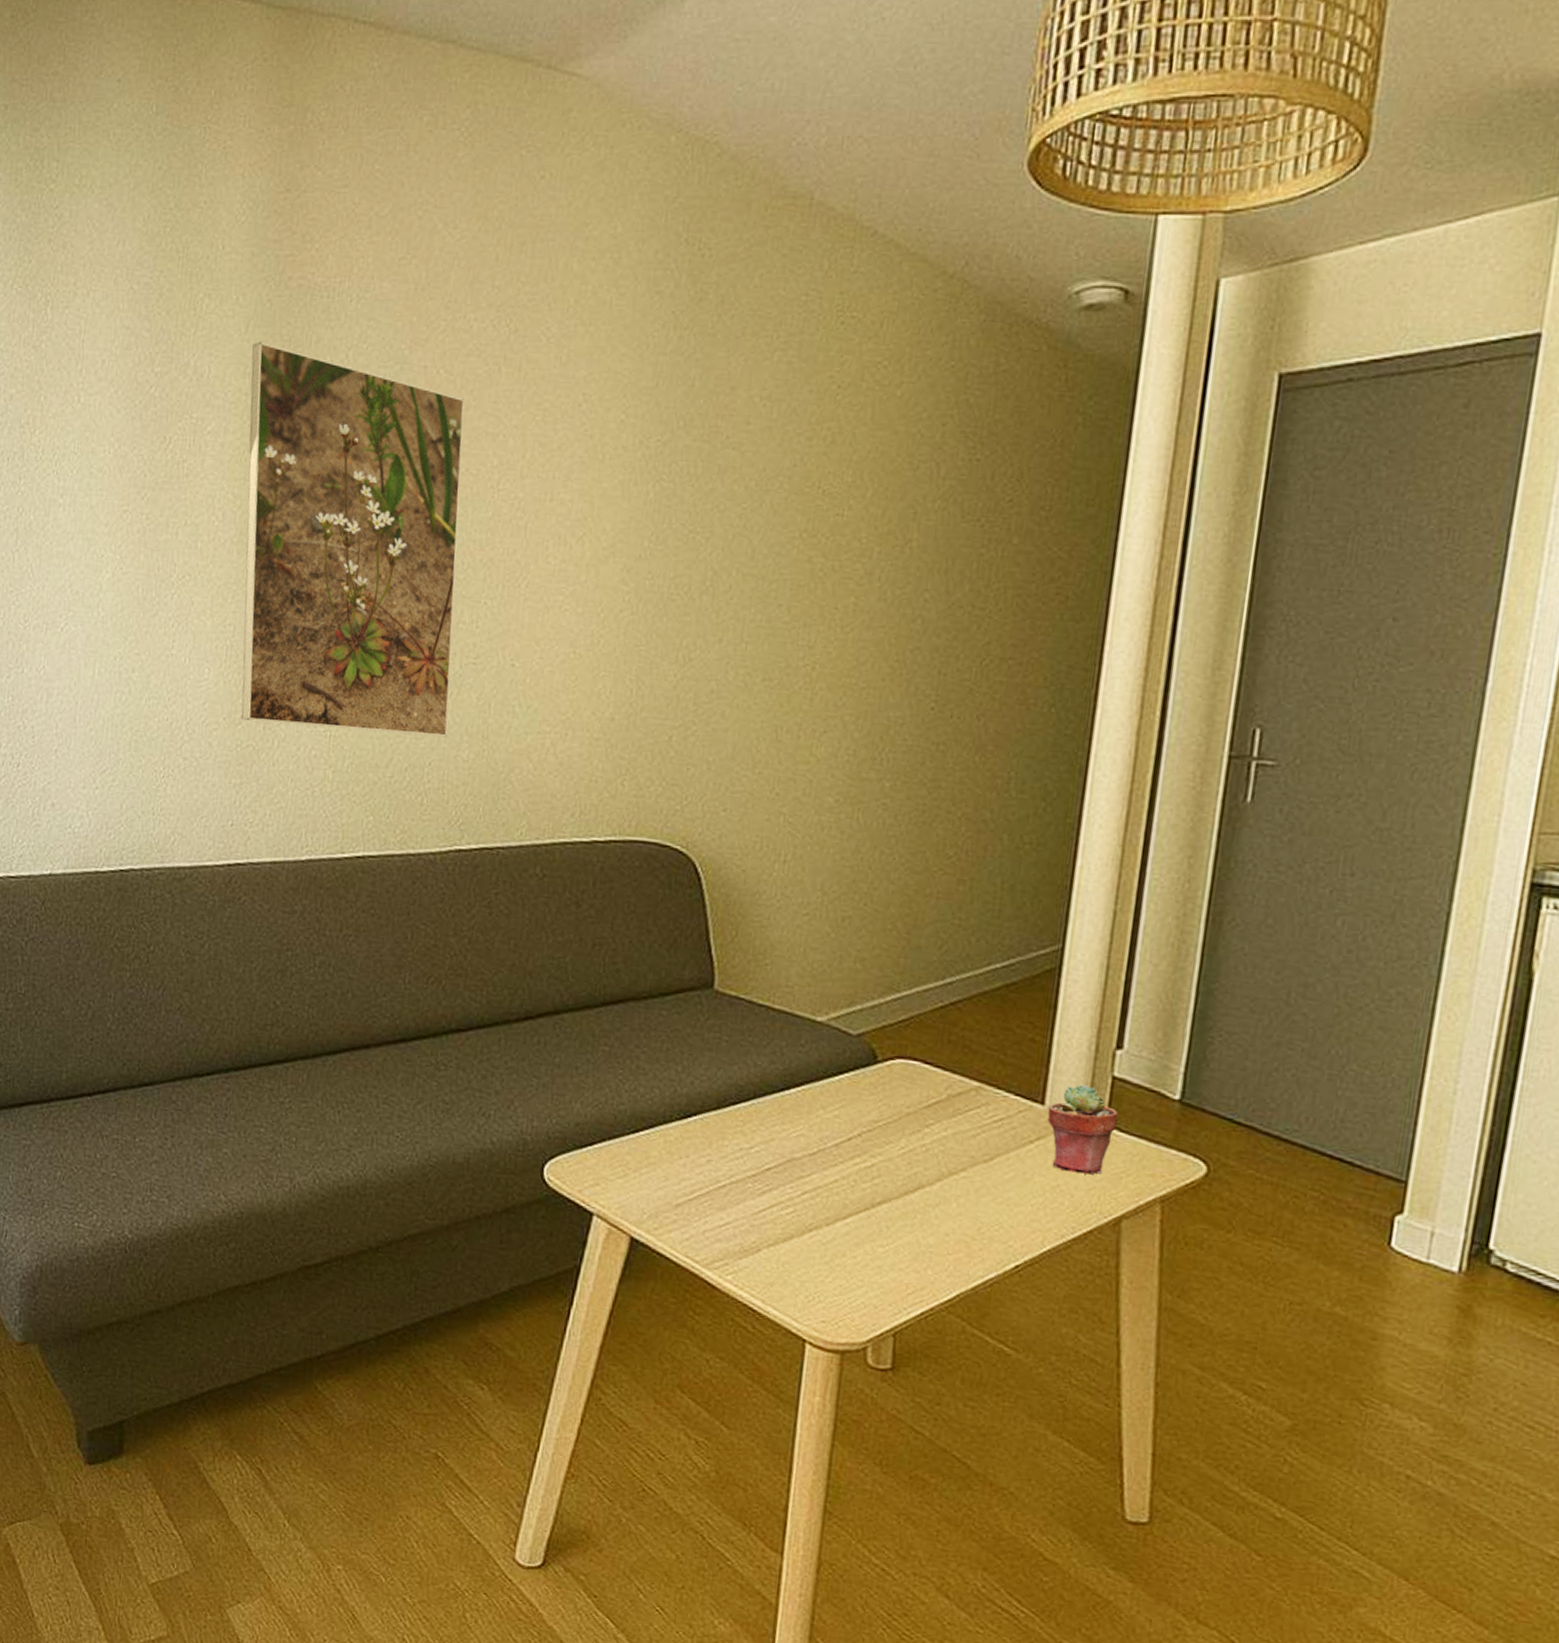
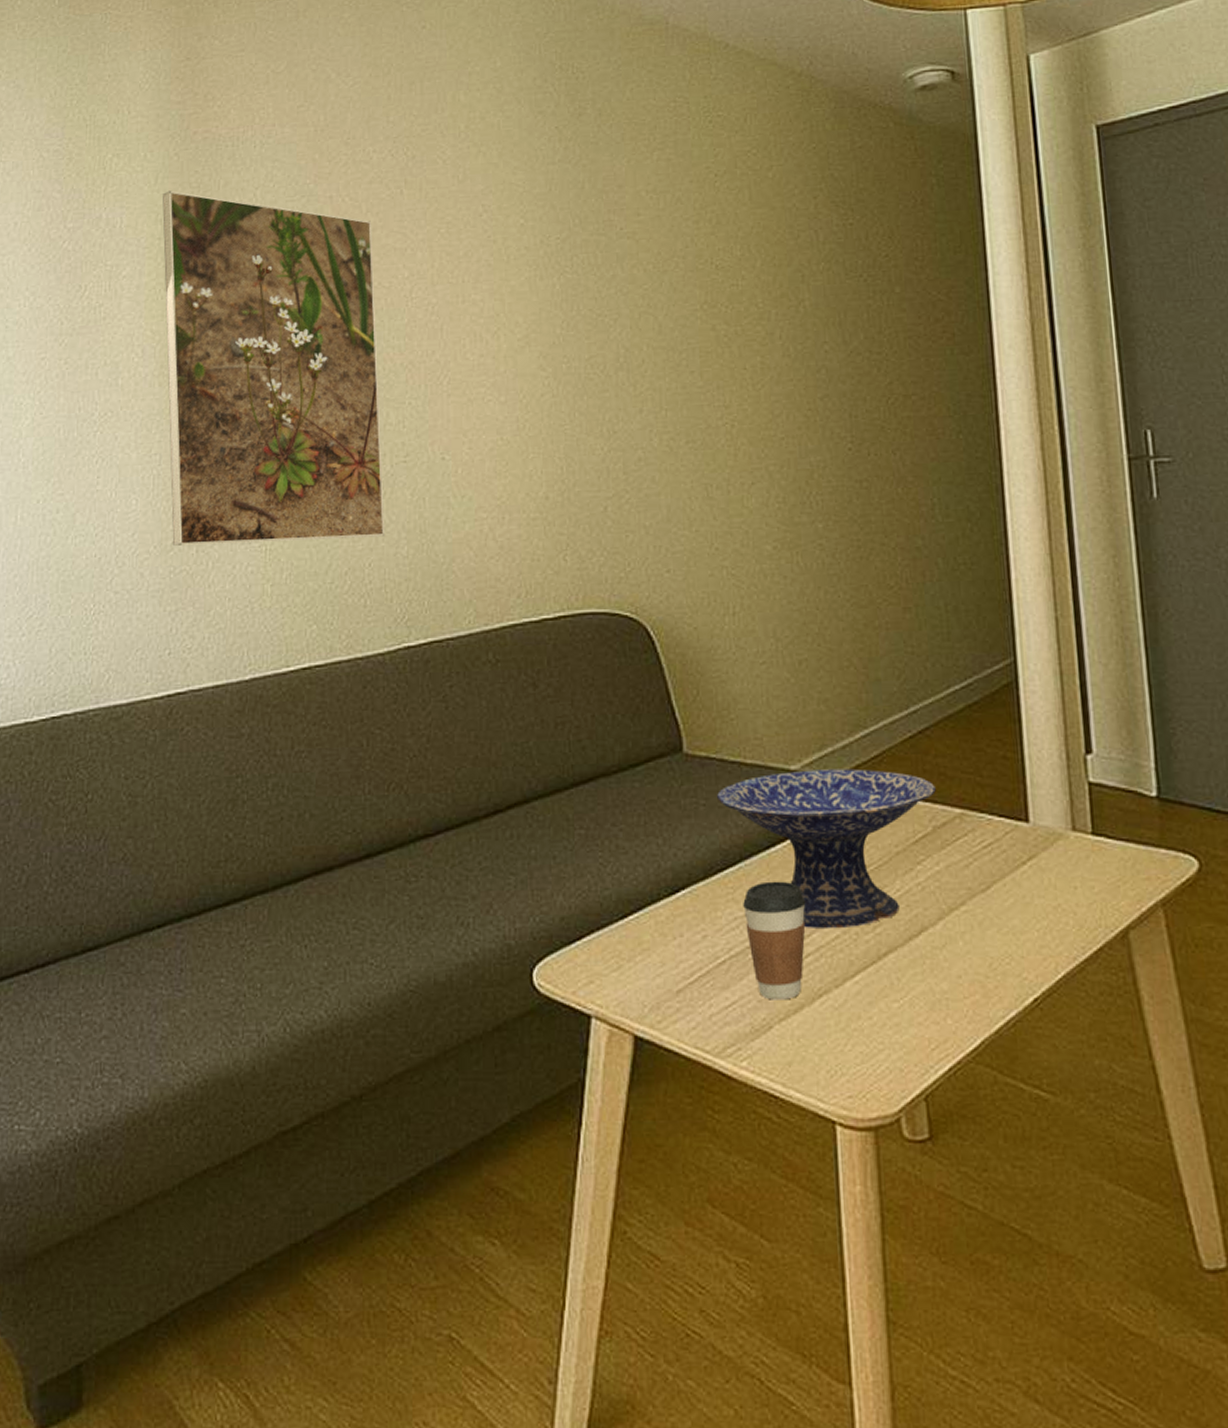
decorative bowl: none [739,1022,957,1175] -> present [716,769,936,928]
coffee cup: none [749,1120,811,1229] -> present [743,881,806,1000]
potted succulent: present [1048,1084,1119,1175] -> none [1033,794,1103,889]

